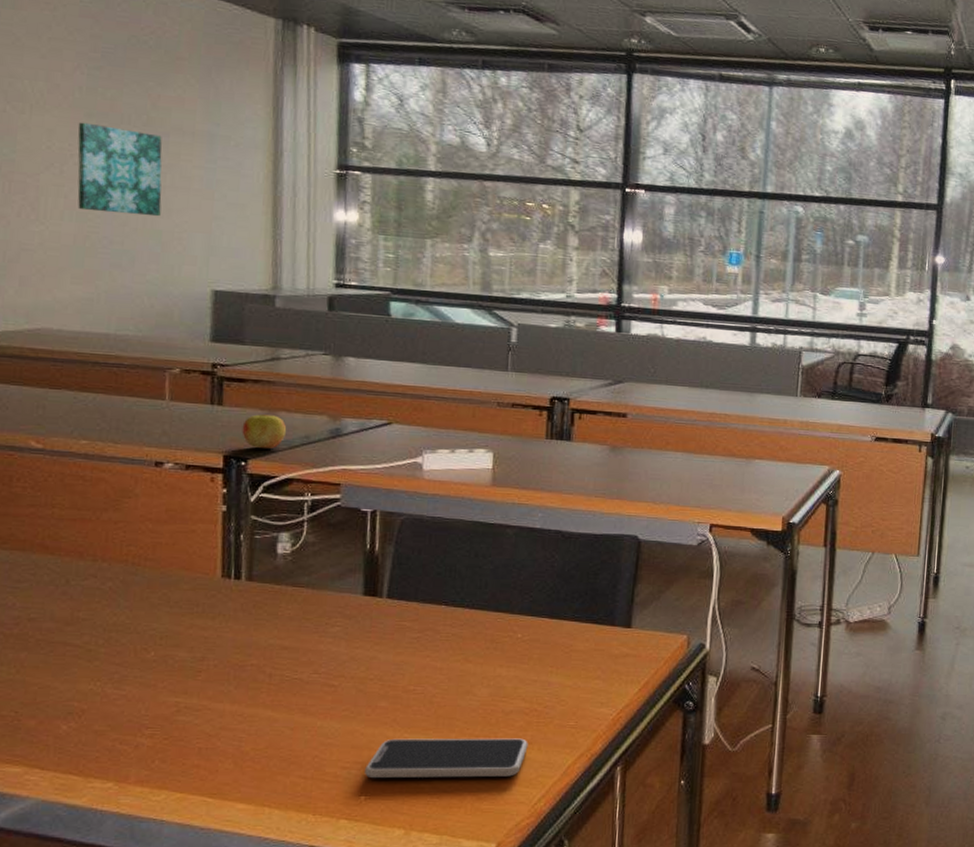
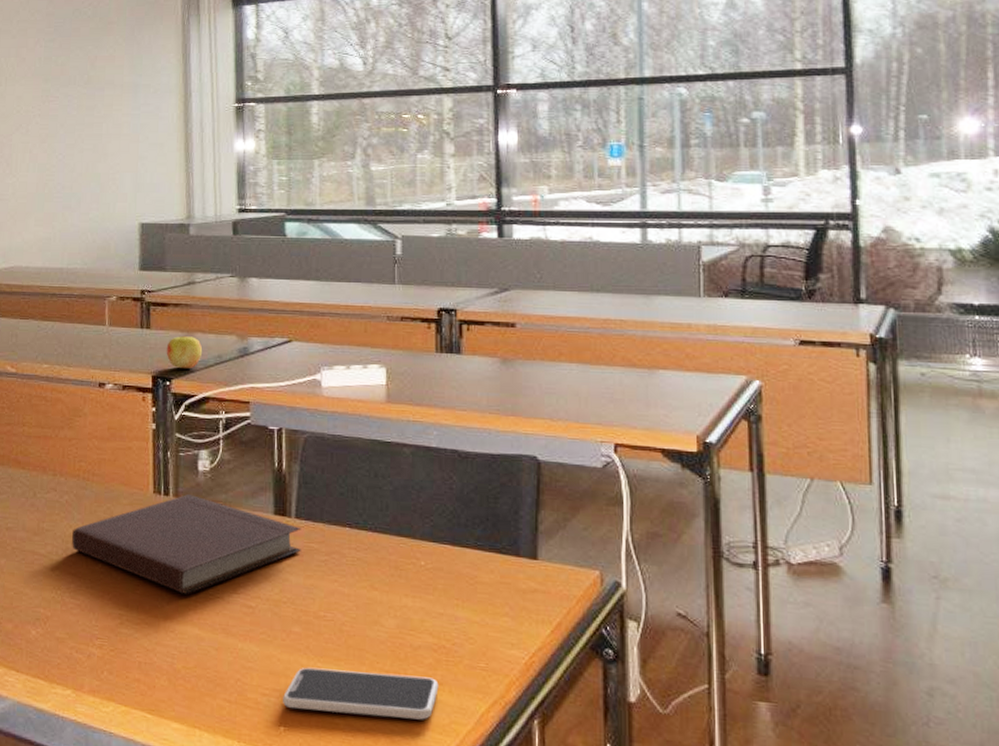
wall art: present [77,122,162,217] -> none [38,87,100,162]
notebook: none [116,577,394,677] -> present [72,493,302,594]

